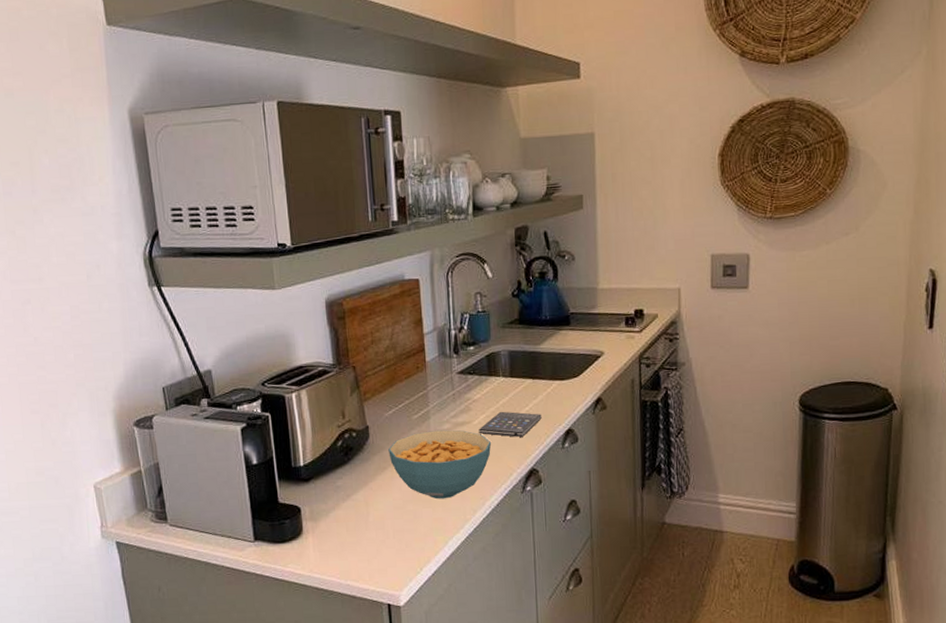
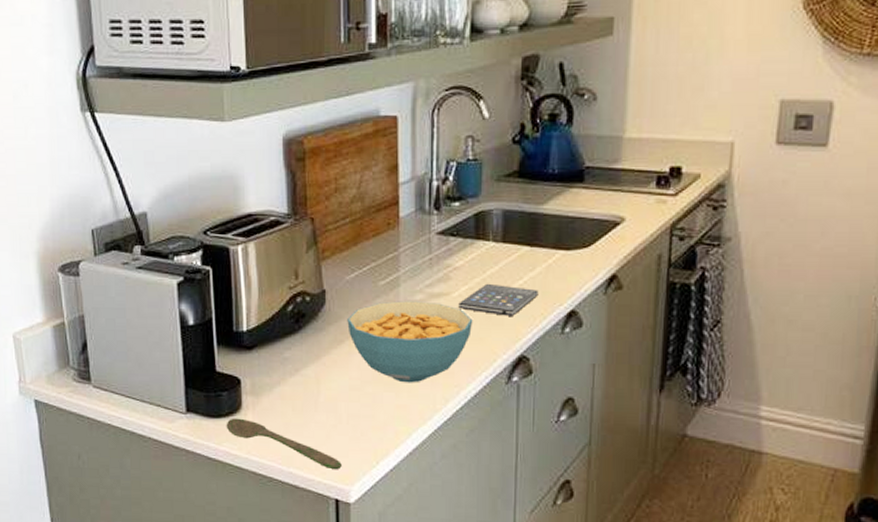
spoon: none [290,541,391,578] -> present [226,418,342,469]

